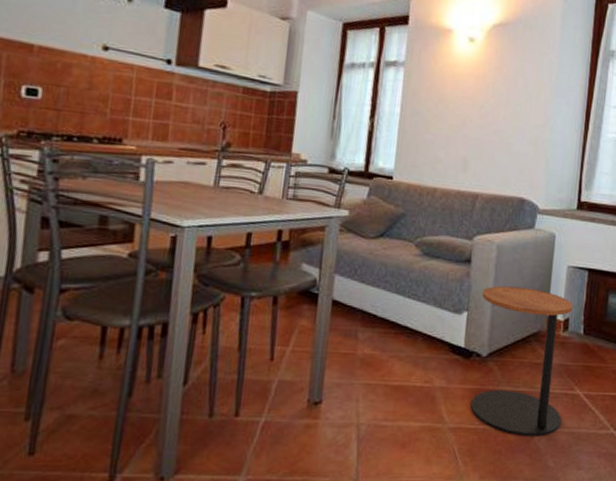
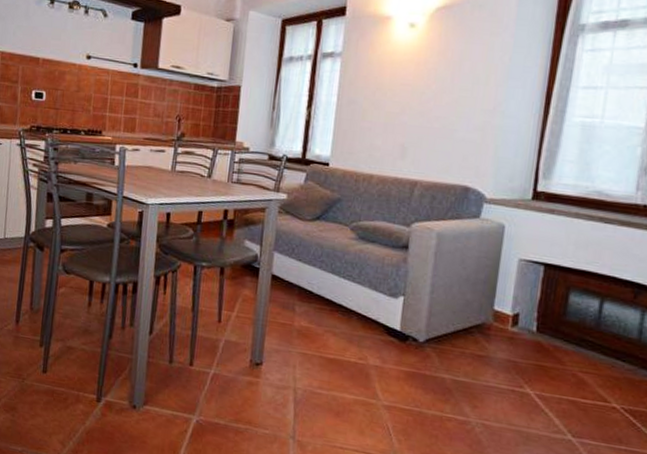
side table: present [471,285,573,437] -> none [406,273,525,429]

